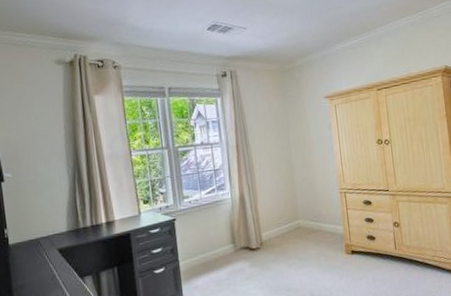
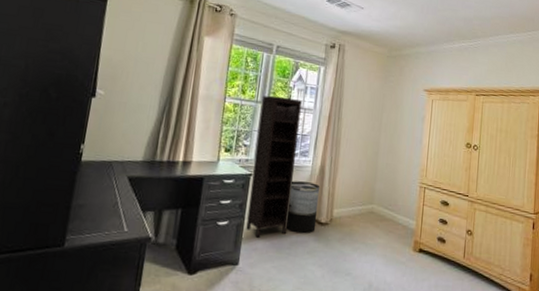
bookcase: none [166,136,223,277] -> present [246,95,303,238]
trash can: none [215,213,249,264] -> present [286,181,320,234]

